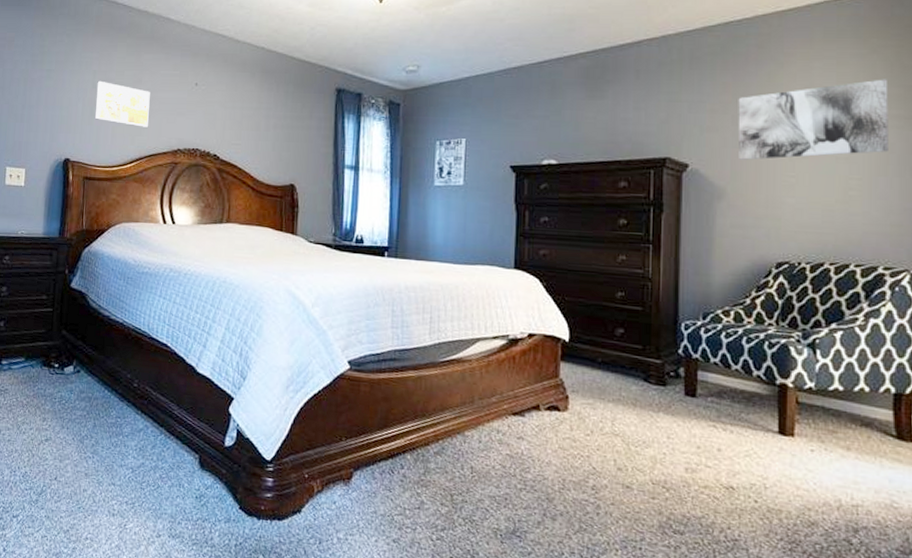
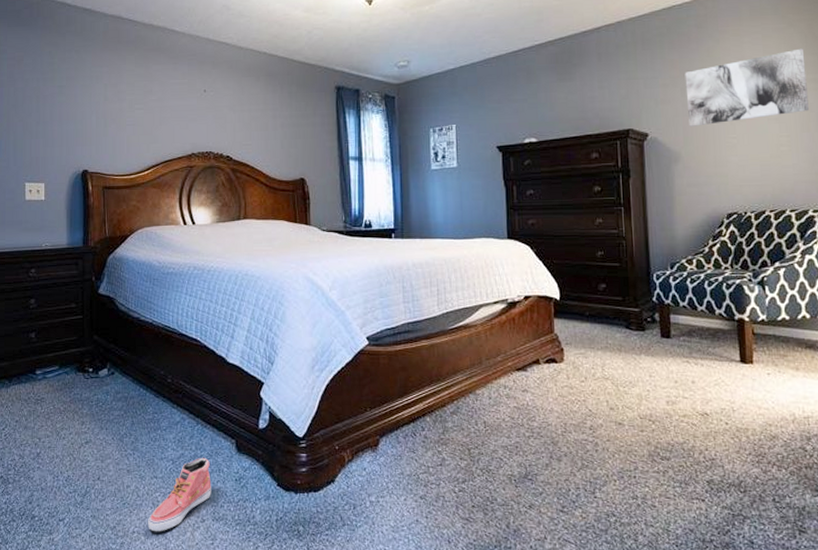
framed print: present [95,80,150,127] -> none [109,93,162,135]
shoe: none [102,469,171,542] -> present [148,457,211,532]

